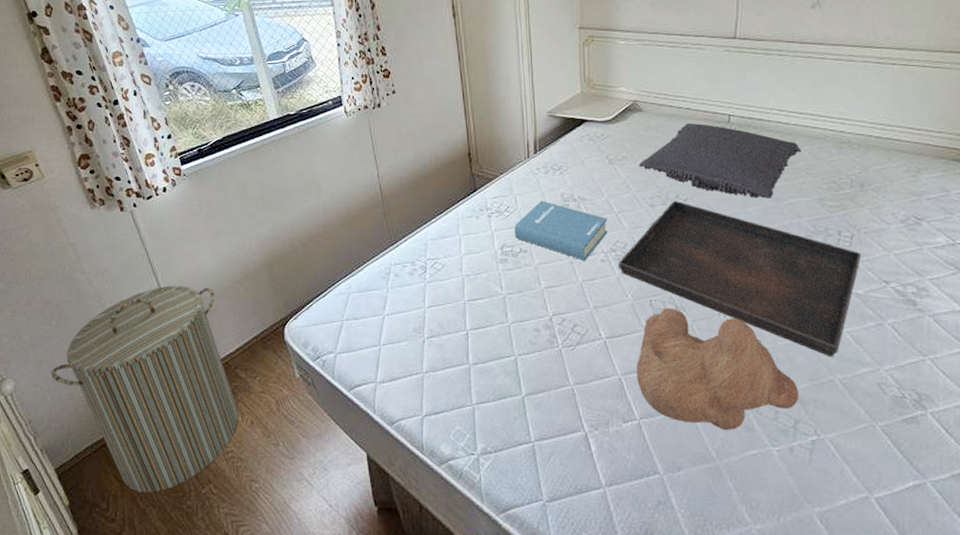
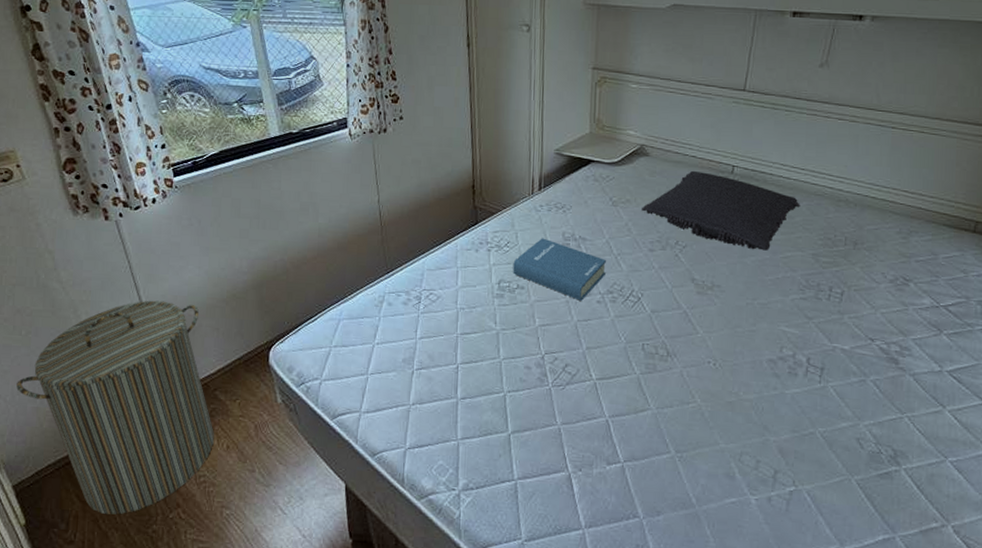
serving tray: present [619,200,862,356] -> none [614,246,850,409]
teddy bear: present [636,307,800,431] -> none [624,352,781,478]

